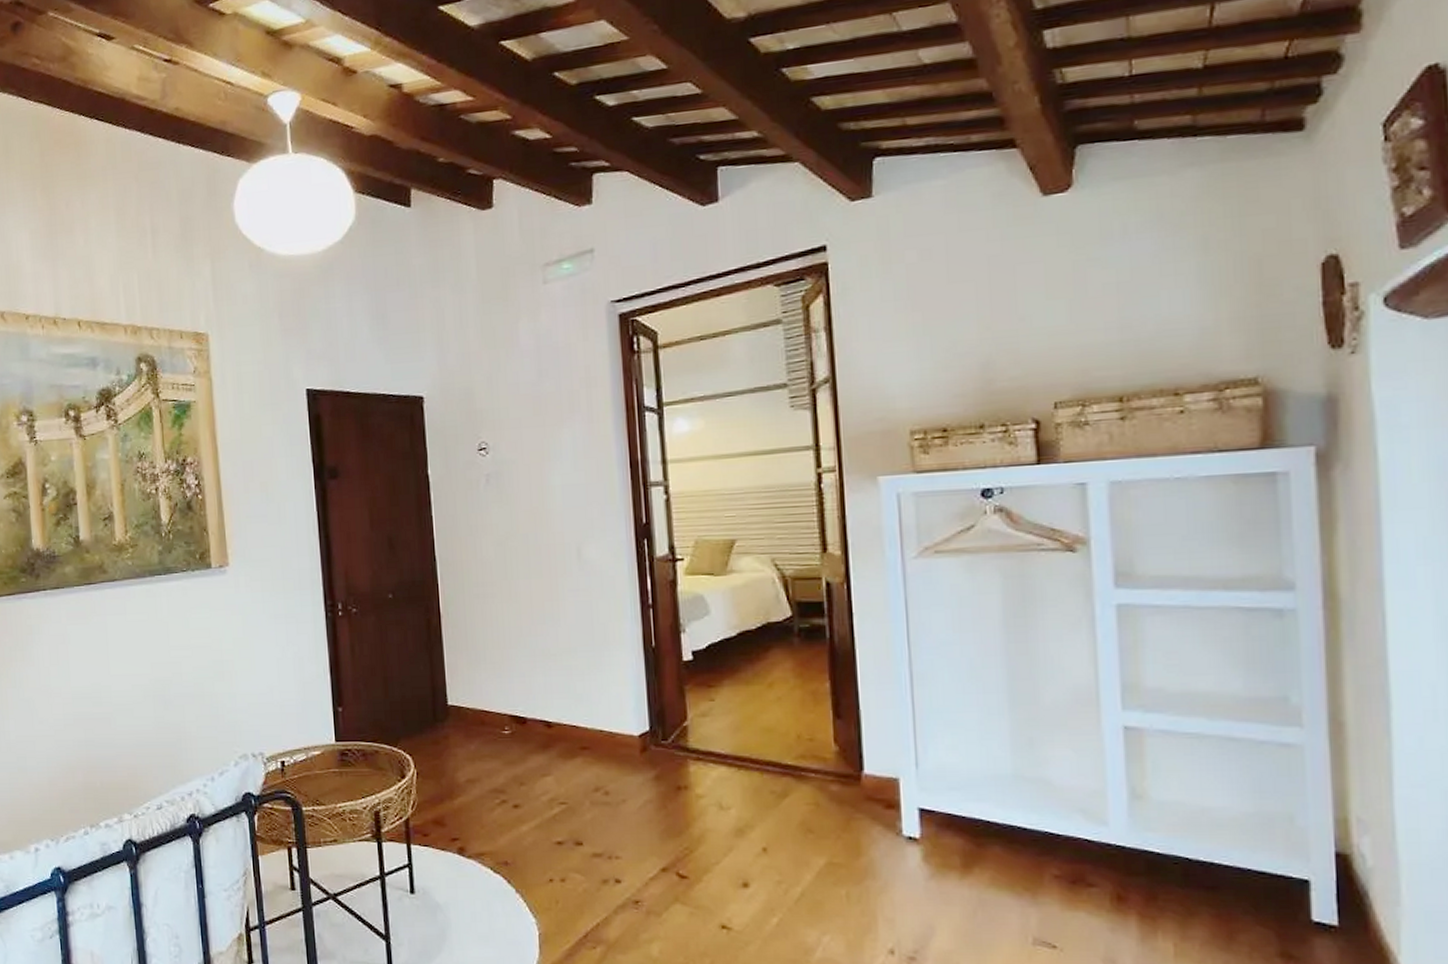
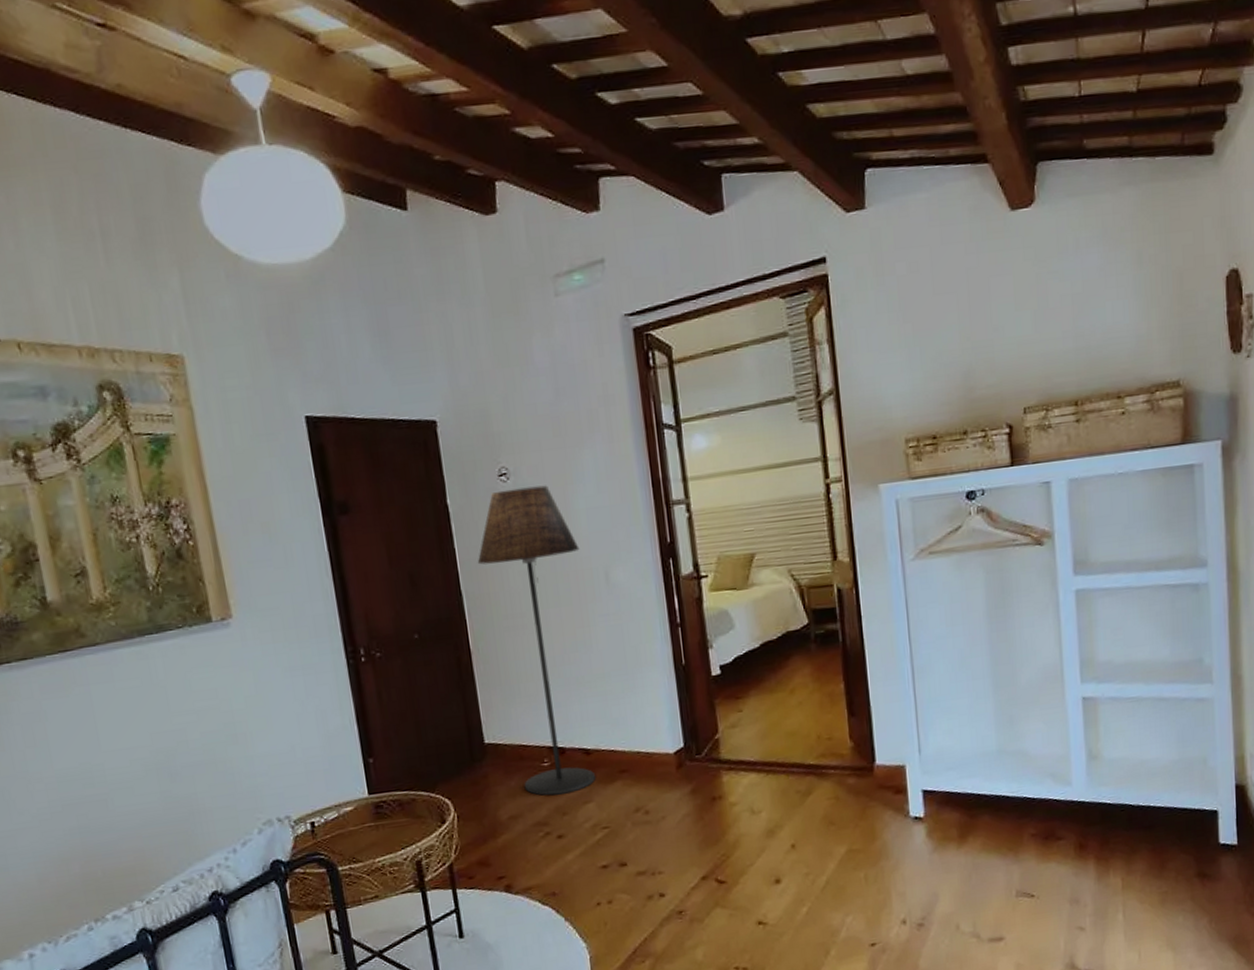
floor lamp: none [452,461,556,764] -> present [477,485,596,796]

